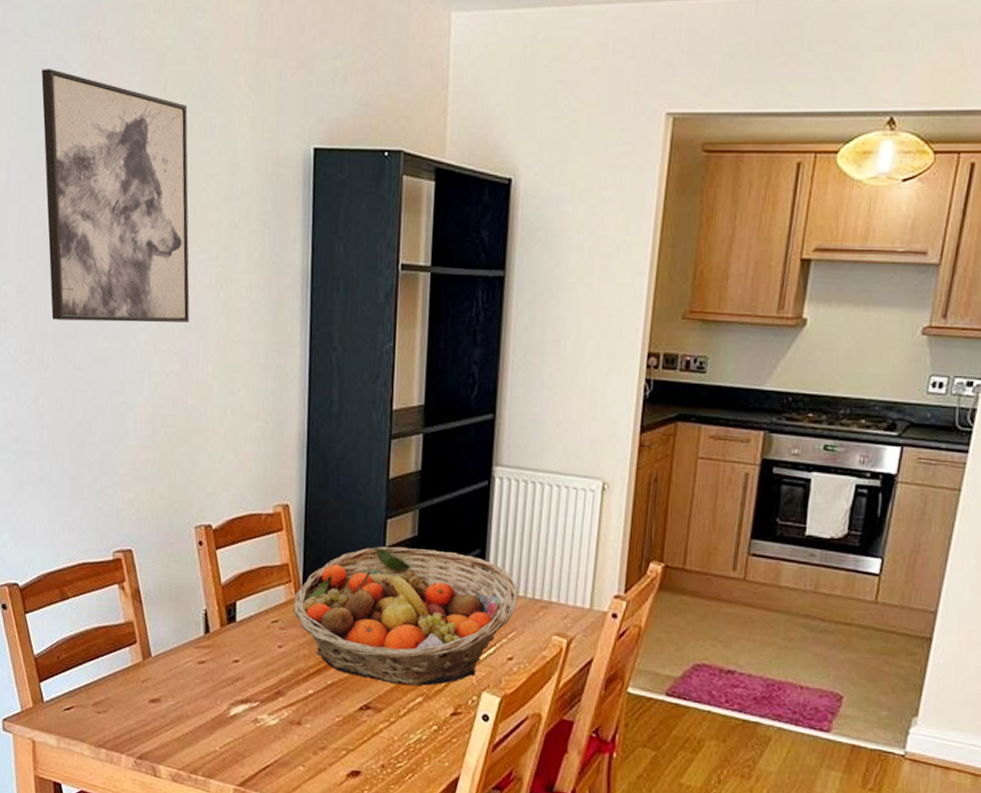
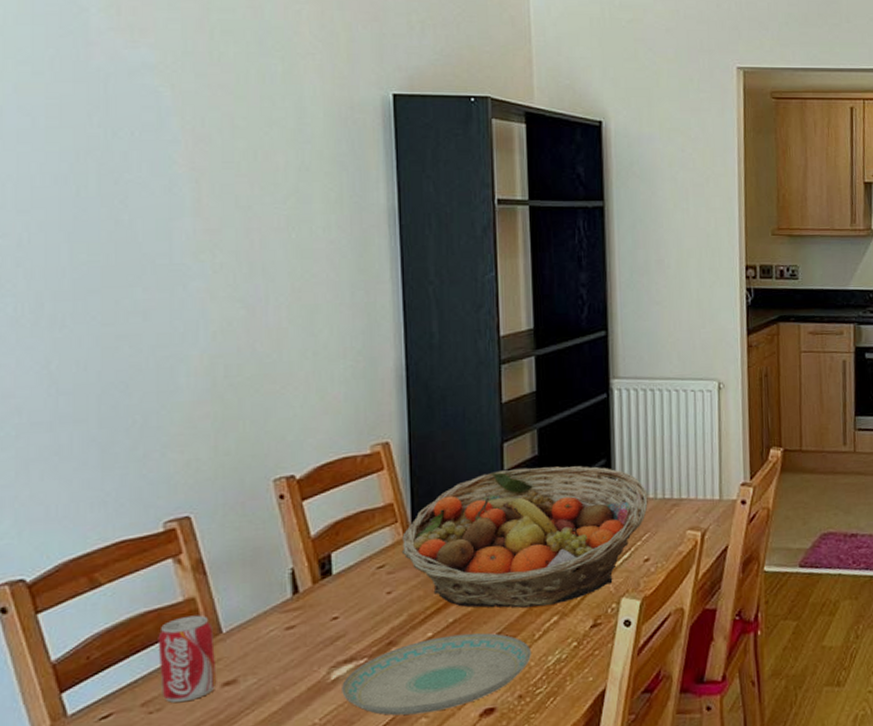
wall art: present [41,69,190,323] -> none [47,12,254,274]
beverage can: none [105,636,146,709] -> present [158,615,217,703]
plate: none [238,696,396,763] -> present [342,633,531,716]

